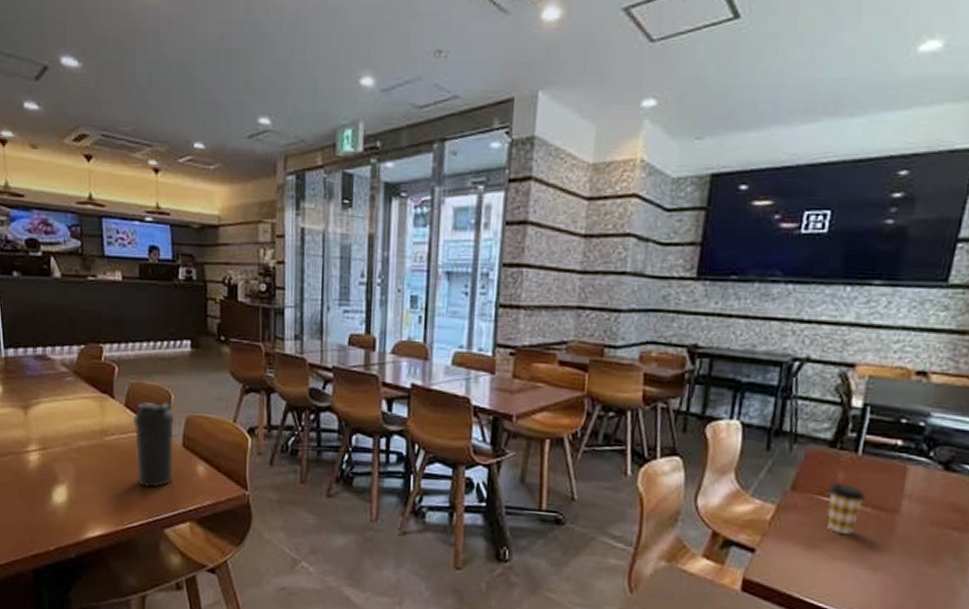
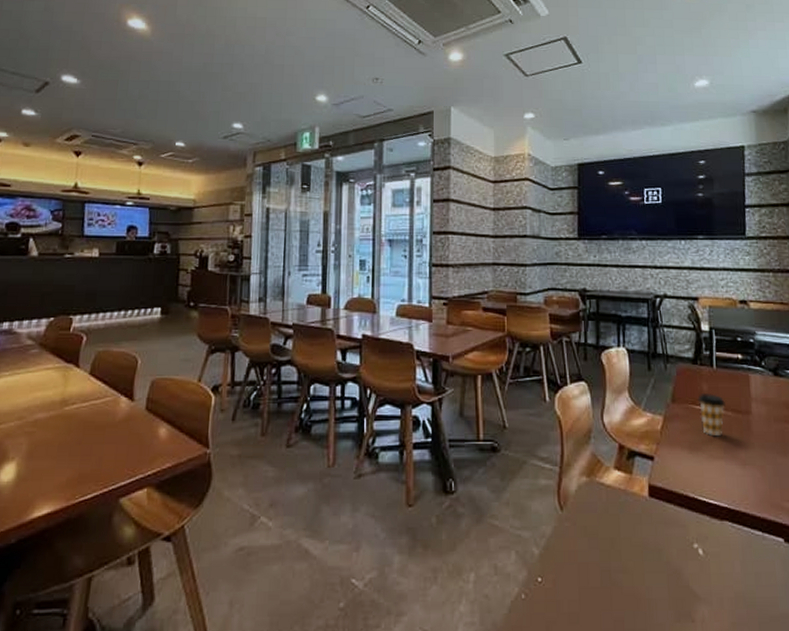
water bottle: present [132,401,175,488] -> none [95,367,140,455]

